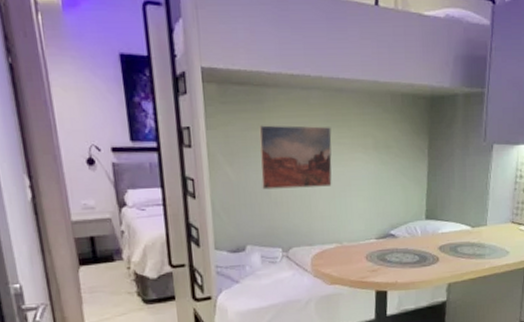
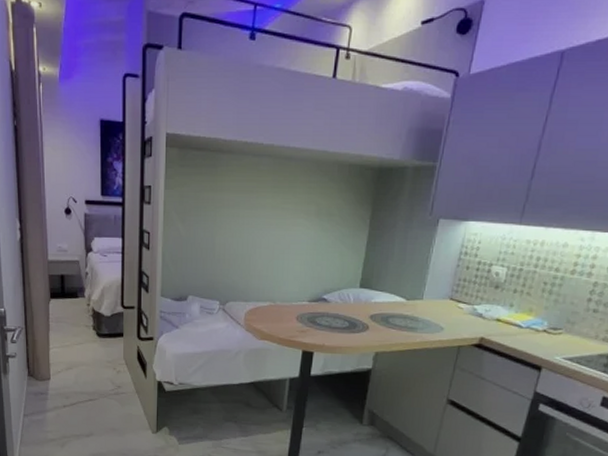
wall art: present [259,125,332,190] -> none [208,188,277,248]

